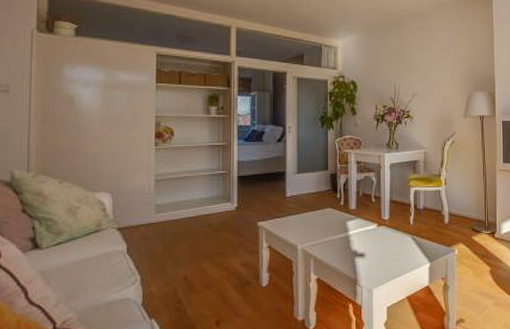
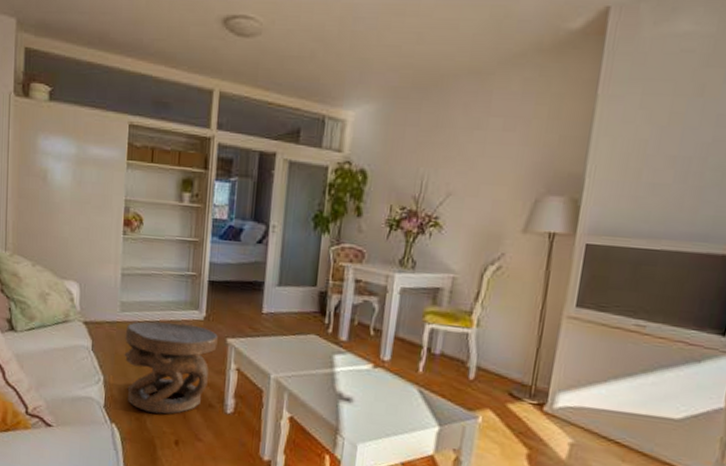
carved stool: none [161,215,250,301] -> present [124,321,218,415]

